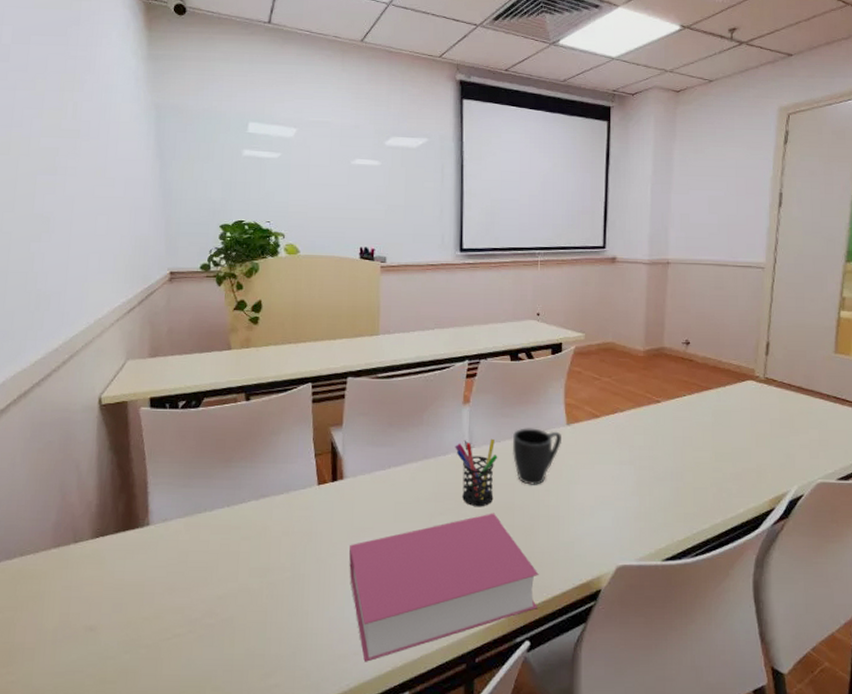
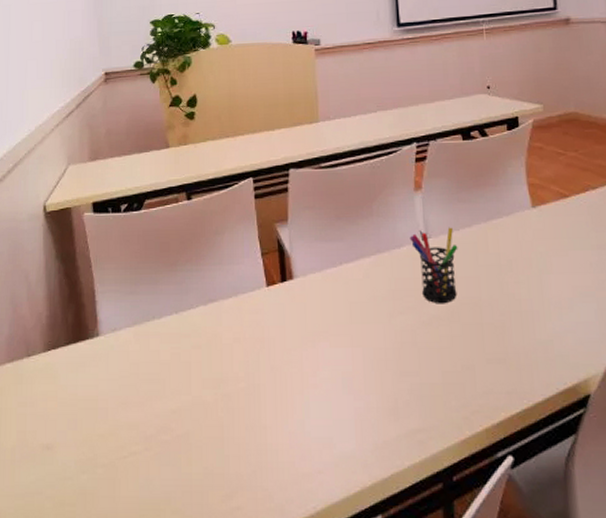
book: present [349,513,539,662] -> none [305,310,518,481]
mug: present [513,428,561,485] -> none [473,213,528,277]

